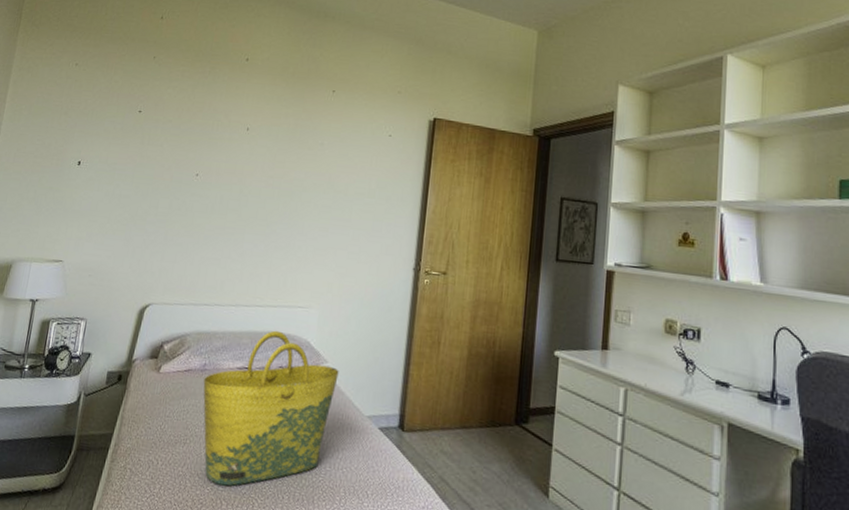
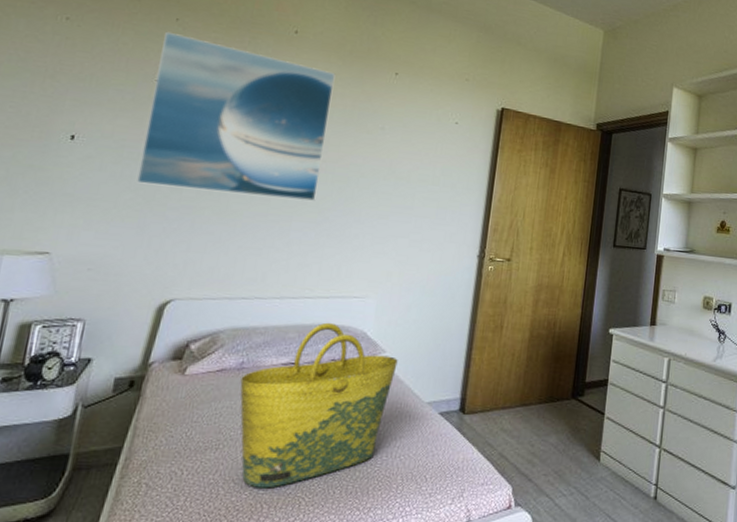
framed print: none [124,68,281,215] -> present [137,31,336,201]

